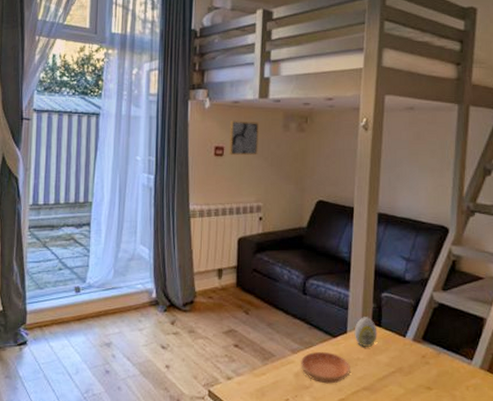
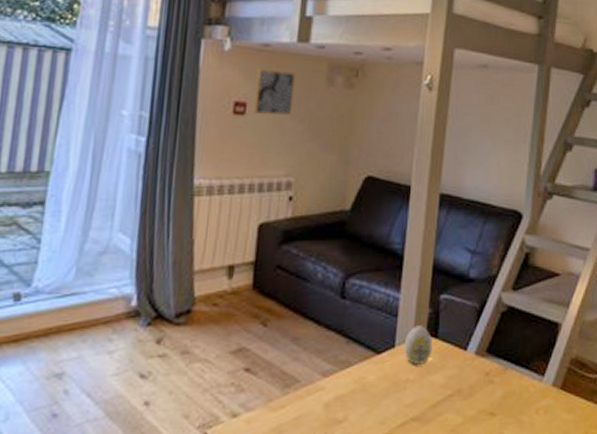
saucer: present [301,351,350,384] -> none [333,372,397,416]

